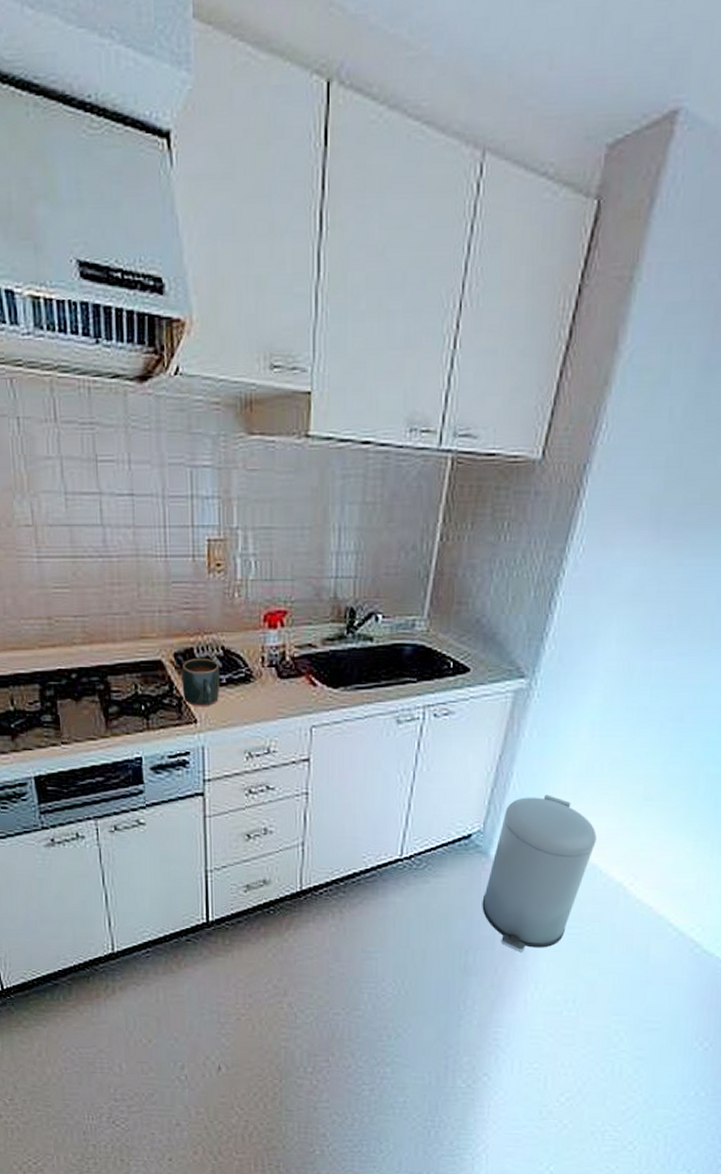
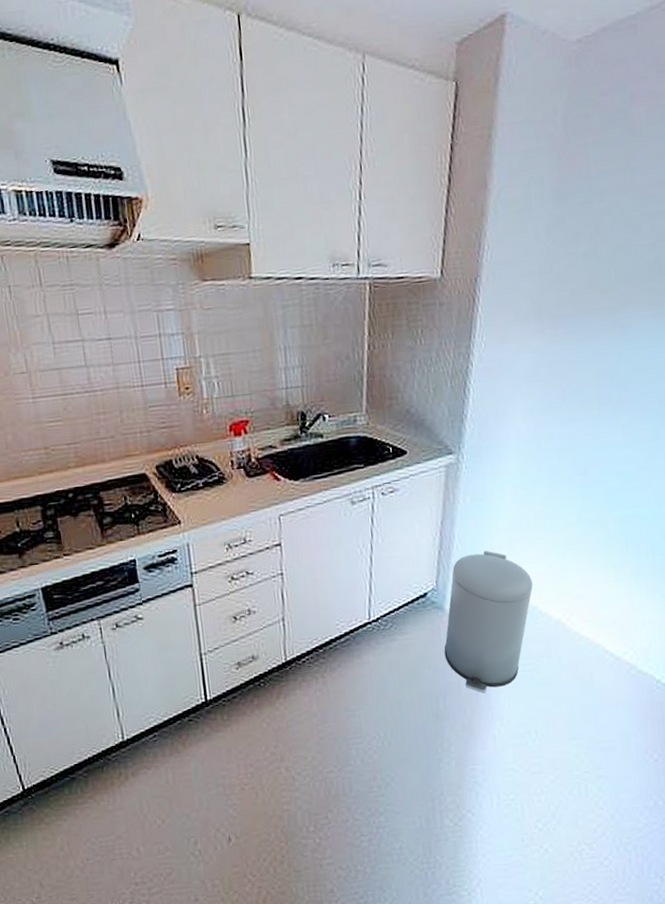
mug: present [181,658,220,707] -> none [163,467,198,510]

